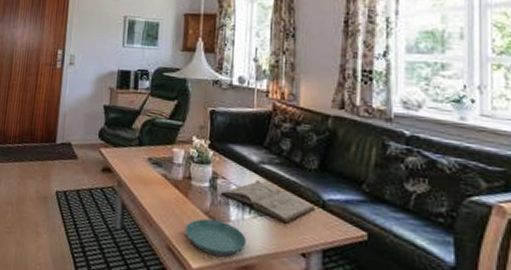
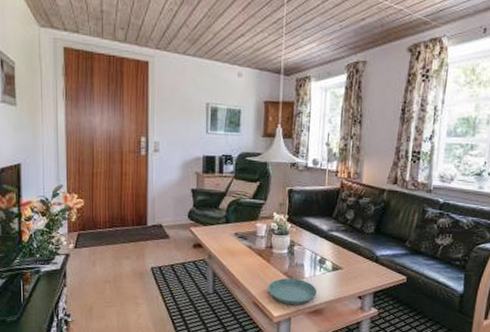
book: present [220,179,316,224] -> none [296,244,371,276]

